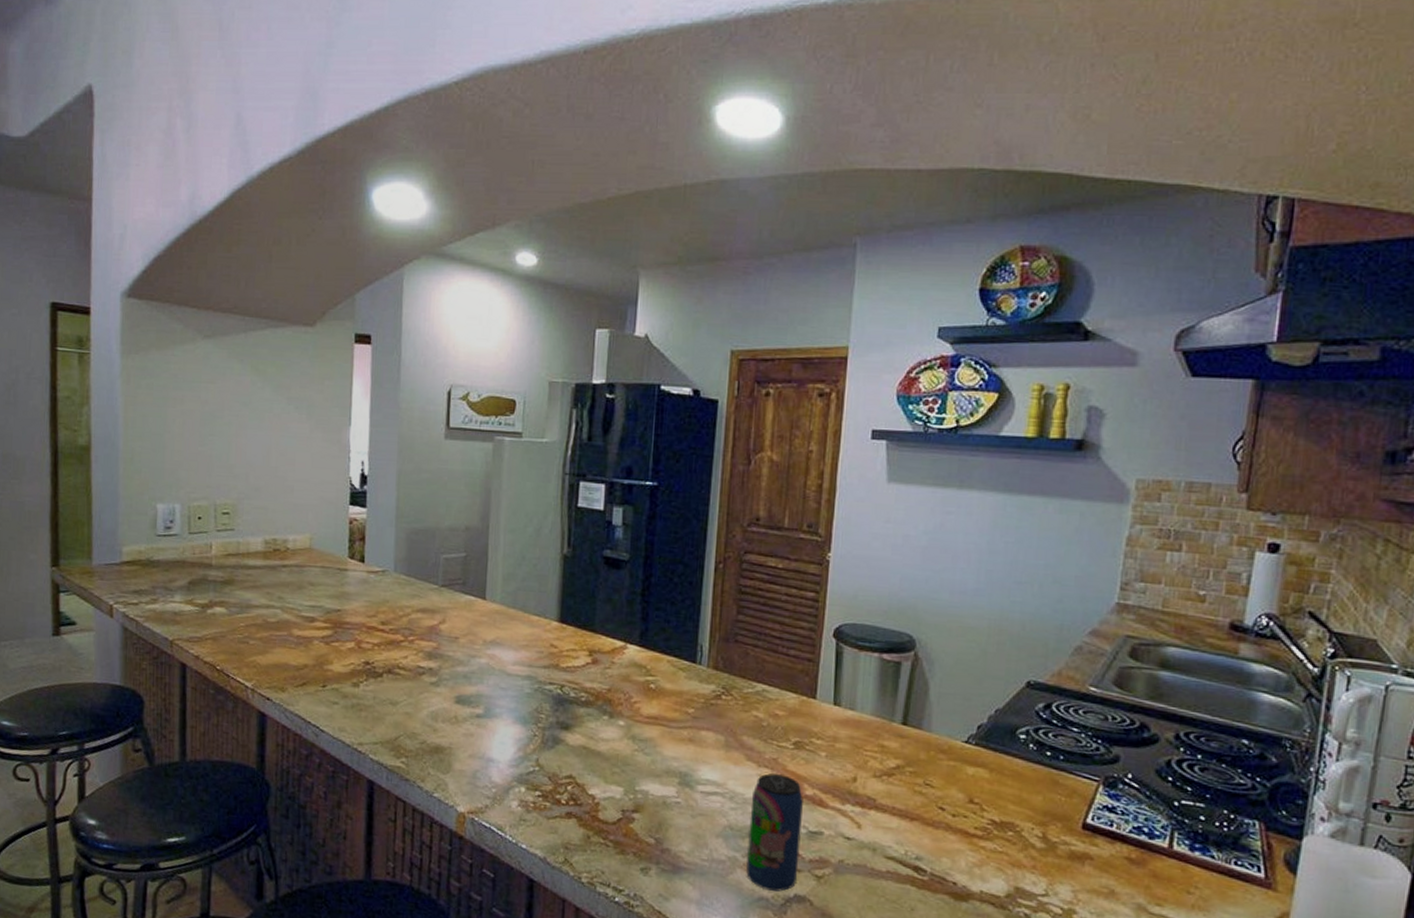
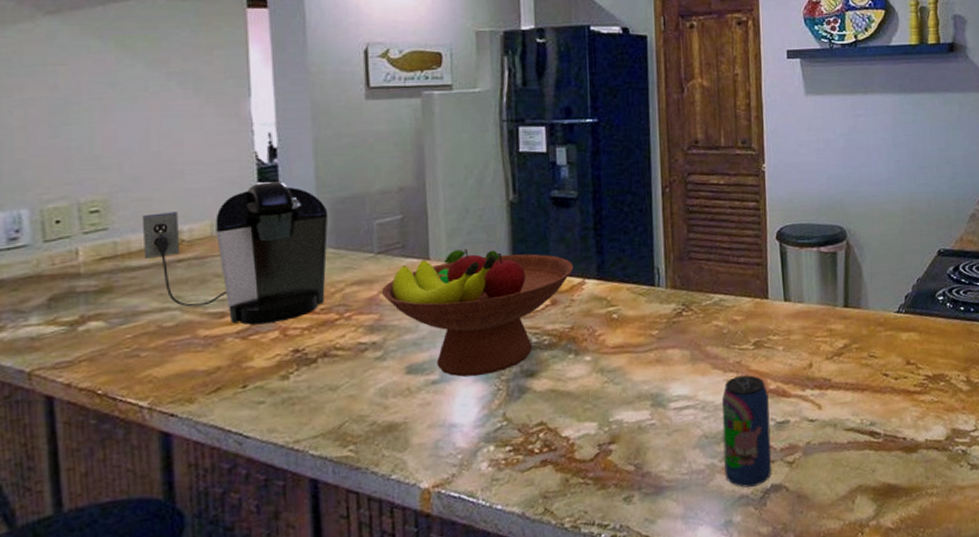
coffee maker: none [258,506,404,634] -> present [141,181,329,325]
fruit bowl: none [441,594,617,719] -> present [381,249,573,377]

